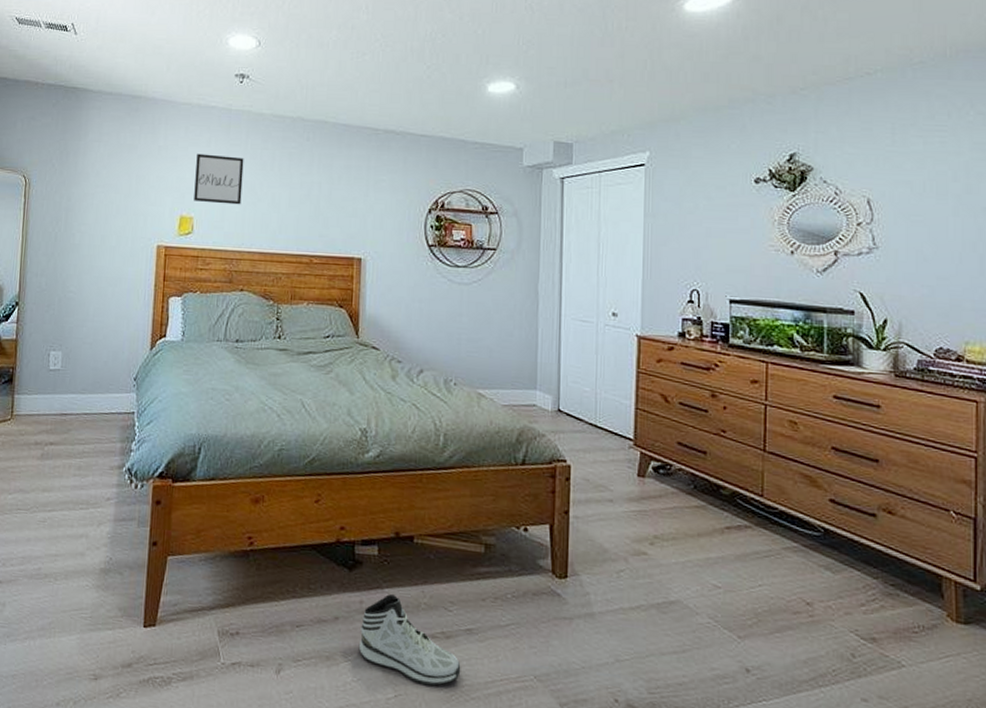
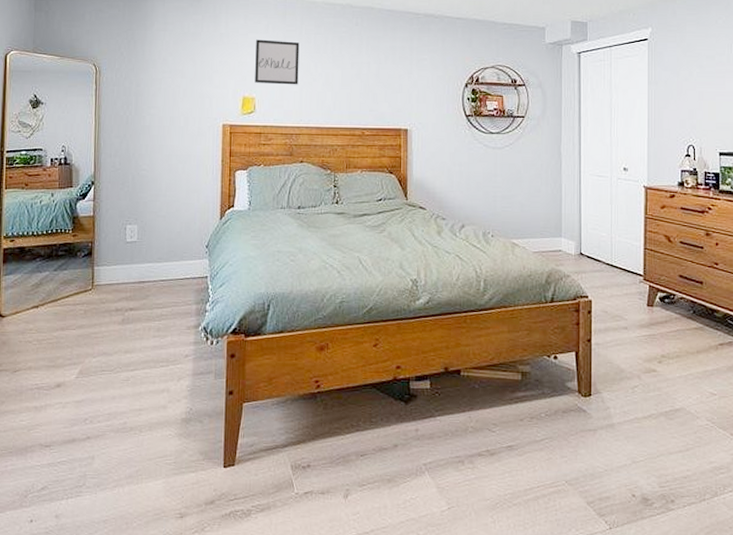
sneaker: present [358,594,461,687] -> none [415,422,504,497]

